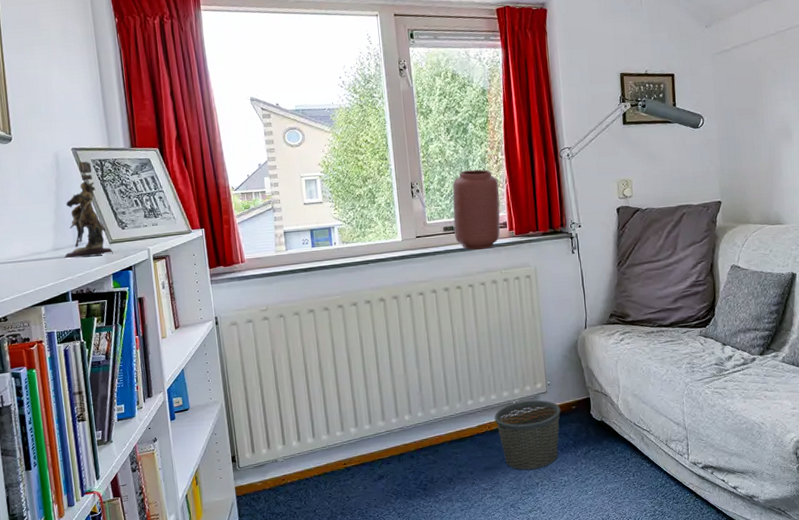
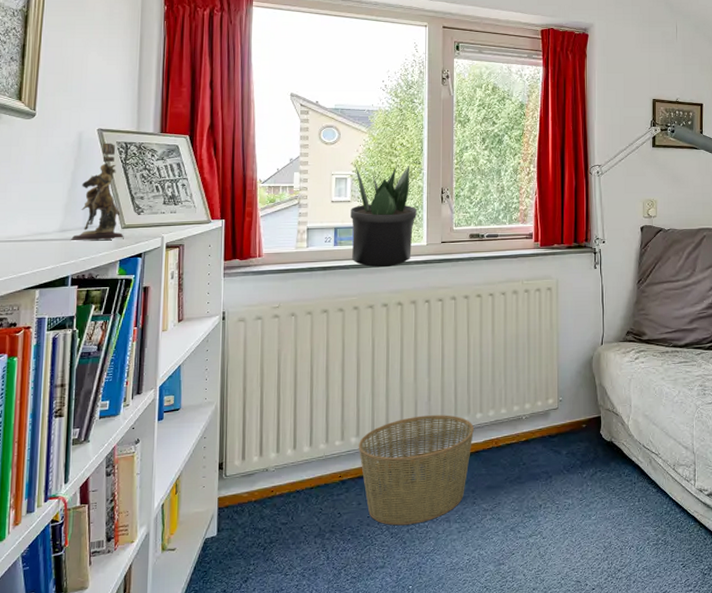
planter: none [321,162,389,266] -> present [351,162,417,268]
basket: none [358,403,467,507] -> present [358,415,475,526]
vase: present [452,169,501,250] -> none [480,180,528,259]
basket: present [494,399,561,470] -> none [502,416,571,491]

